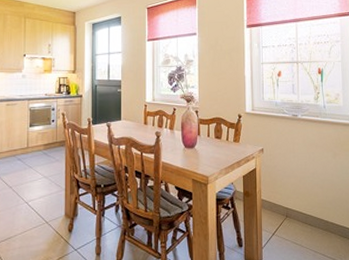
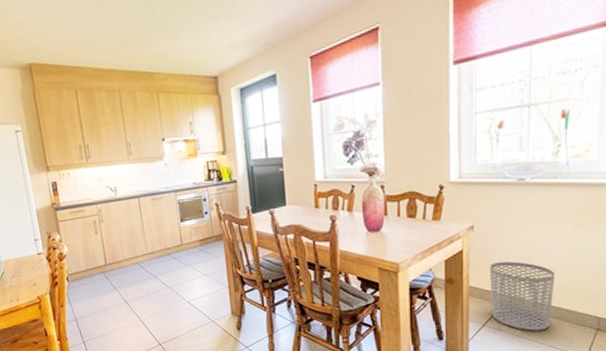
waste bin: none [275,179,323,241] -> present [489,261,555,331]

